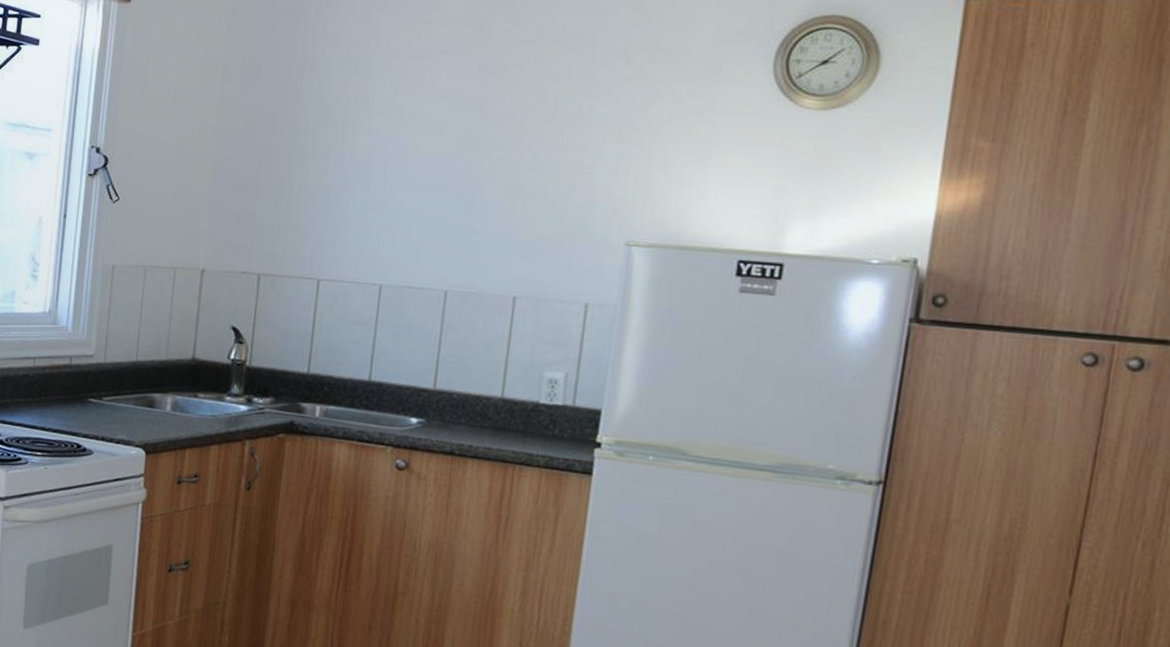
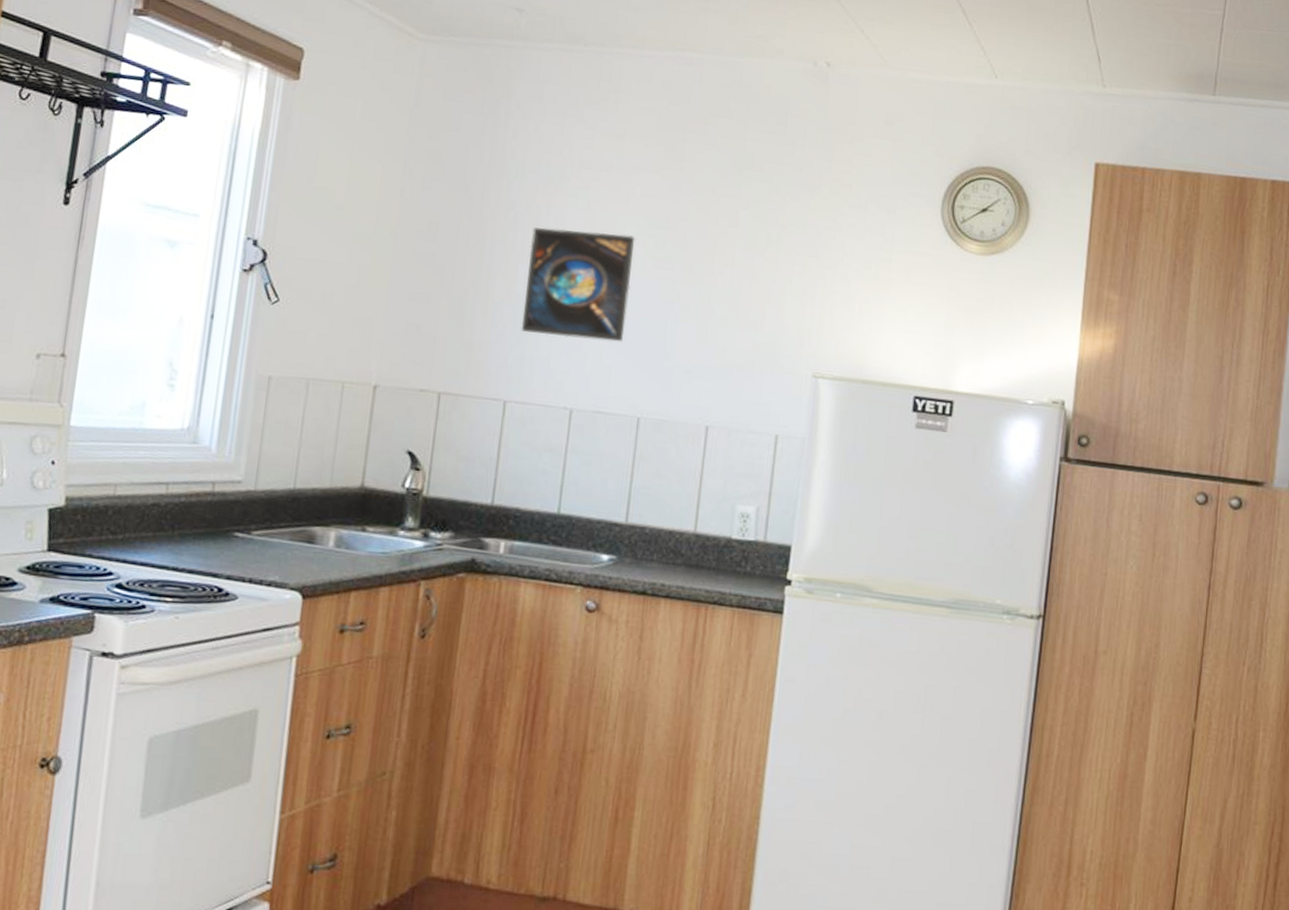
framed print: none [332,117,442,221] -> present [521,227,635,342]

